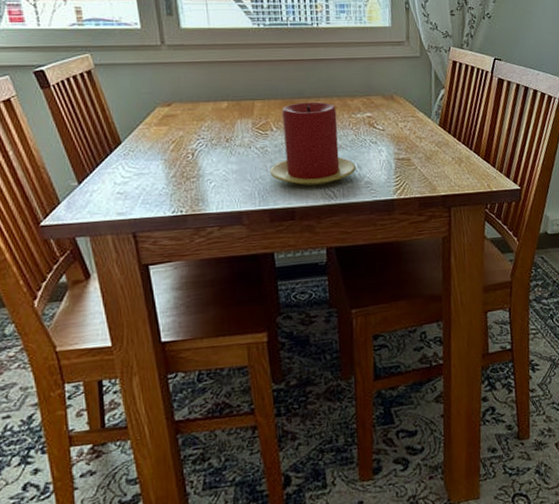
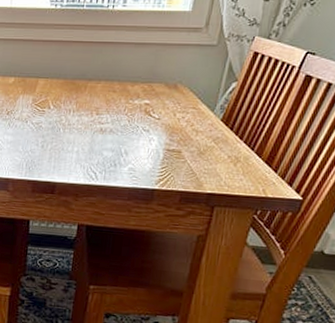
candle: present [270,101,356,186] -> none [40,83,123,165]

